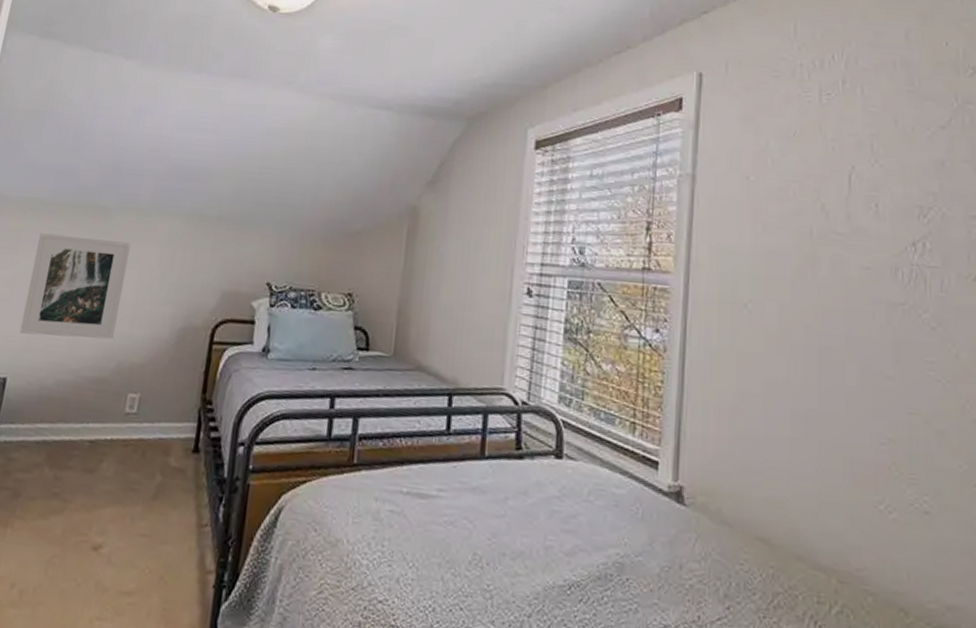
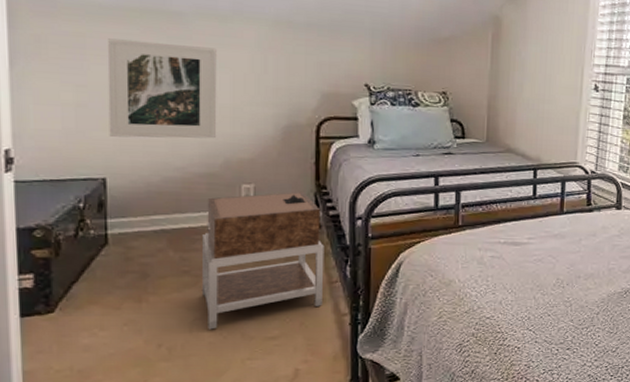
nightstand: none [63,405,202,573] -> present [201,192,324,330]

